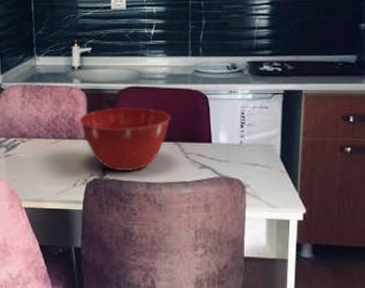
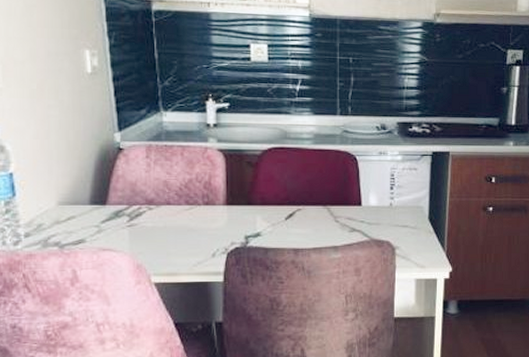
mixing bowl: present [79,107,171,171] -> none [217,169,319,238]

